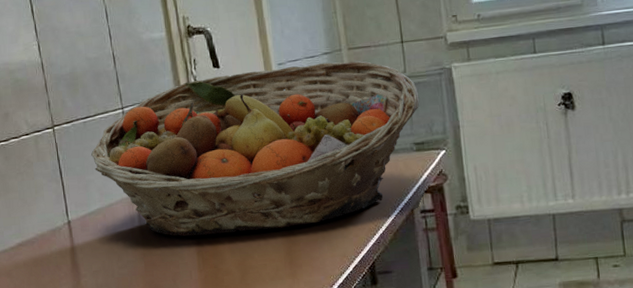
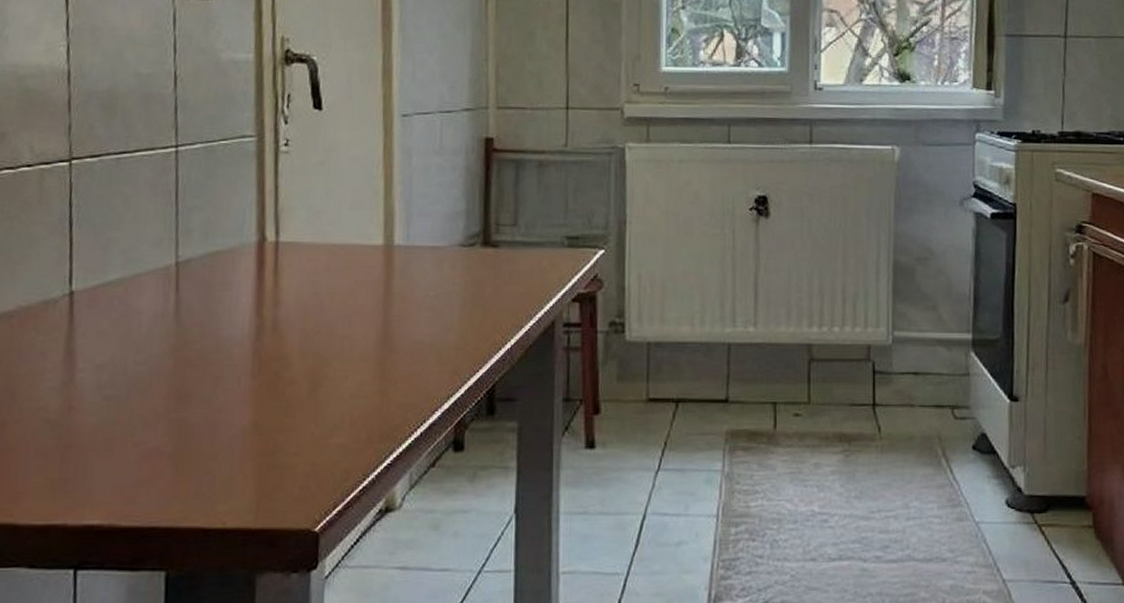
fruit basket: present [91,61,420,237] -> none [120,119,580,330]

